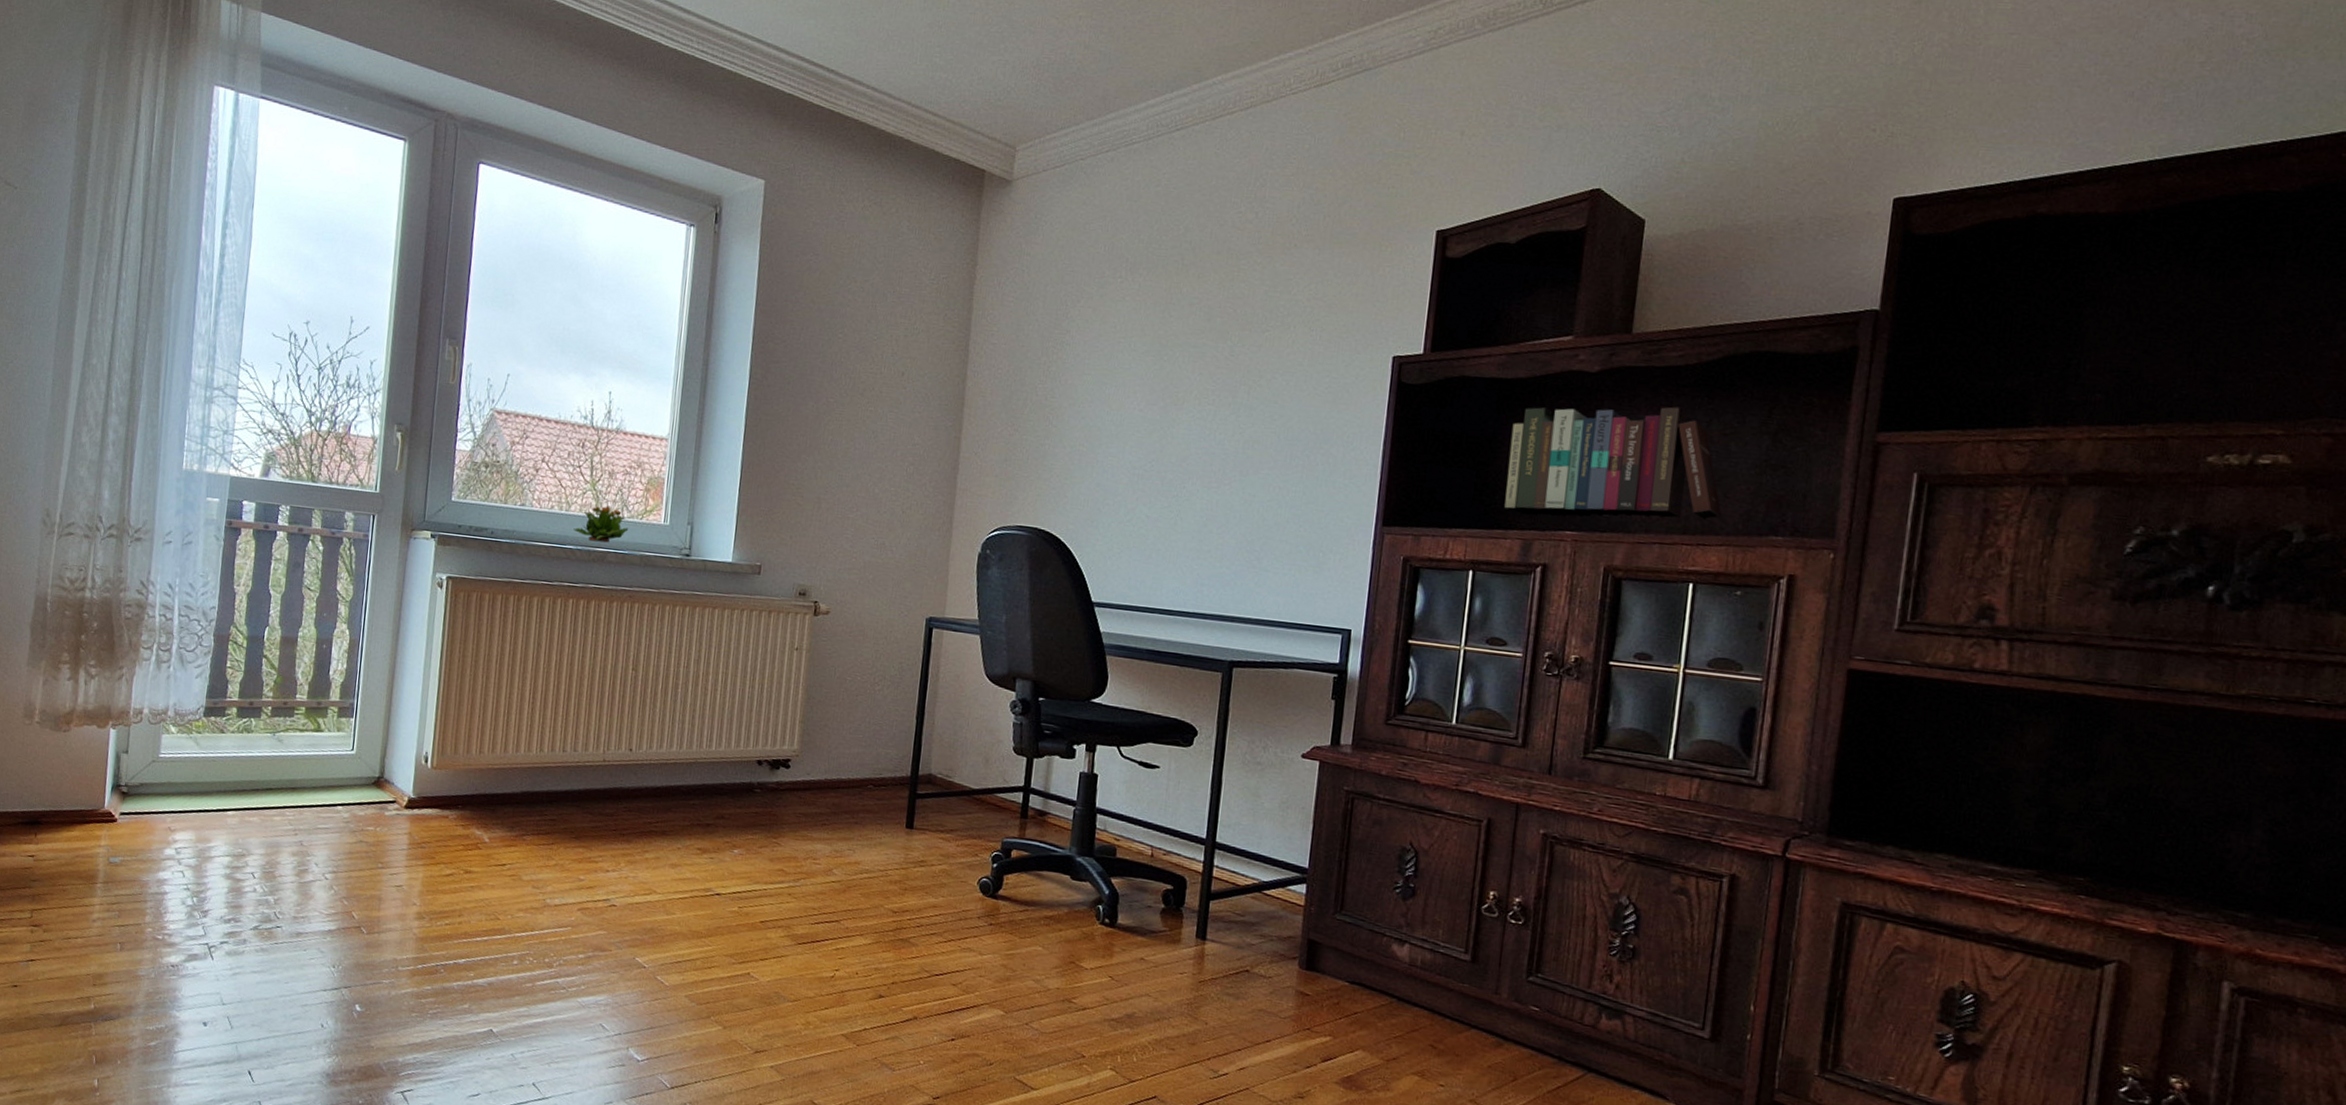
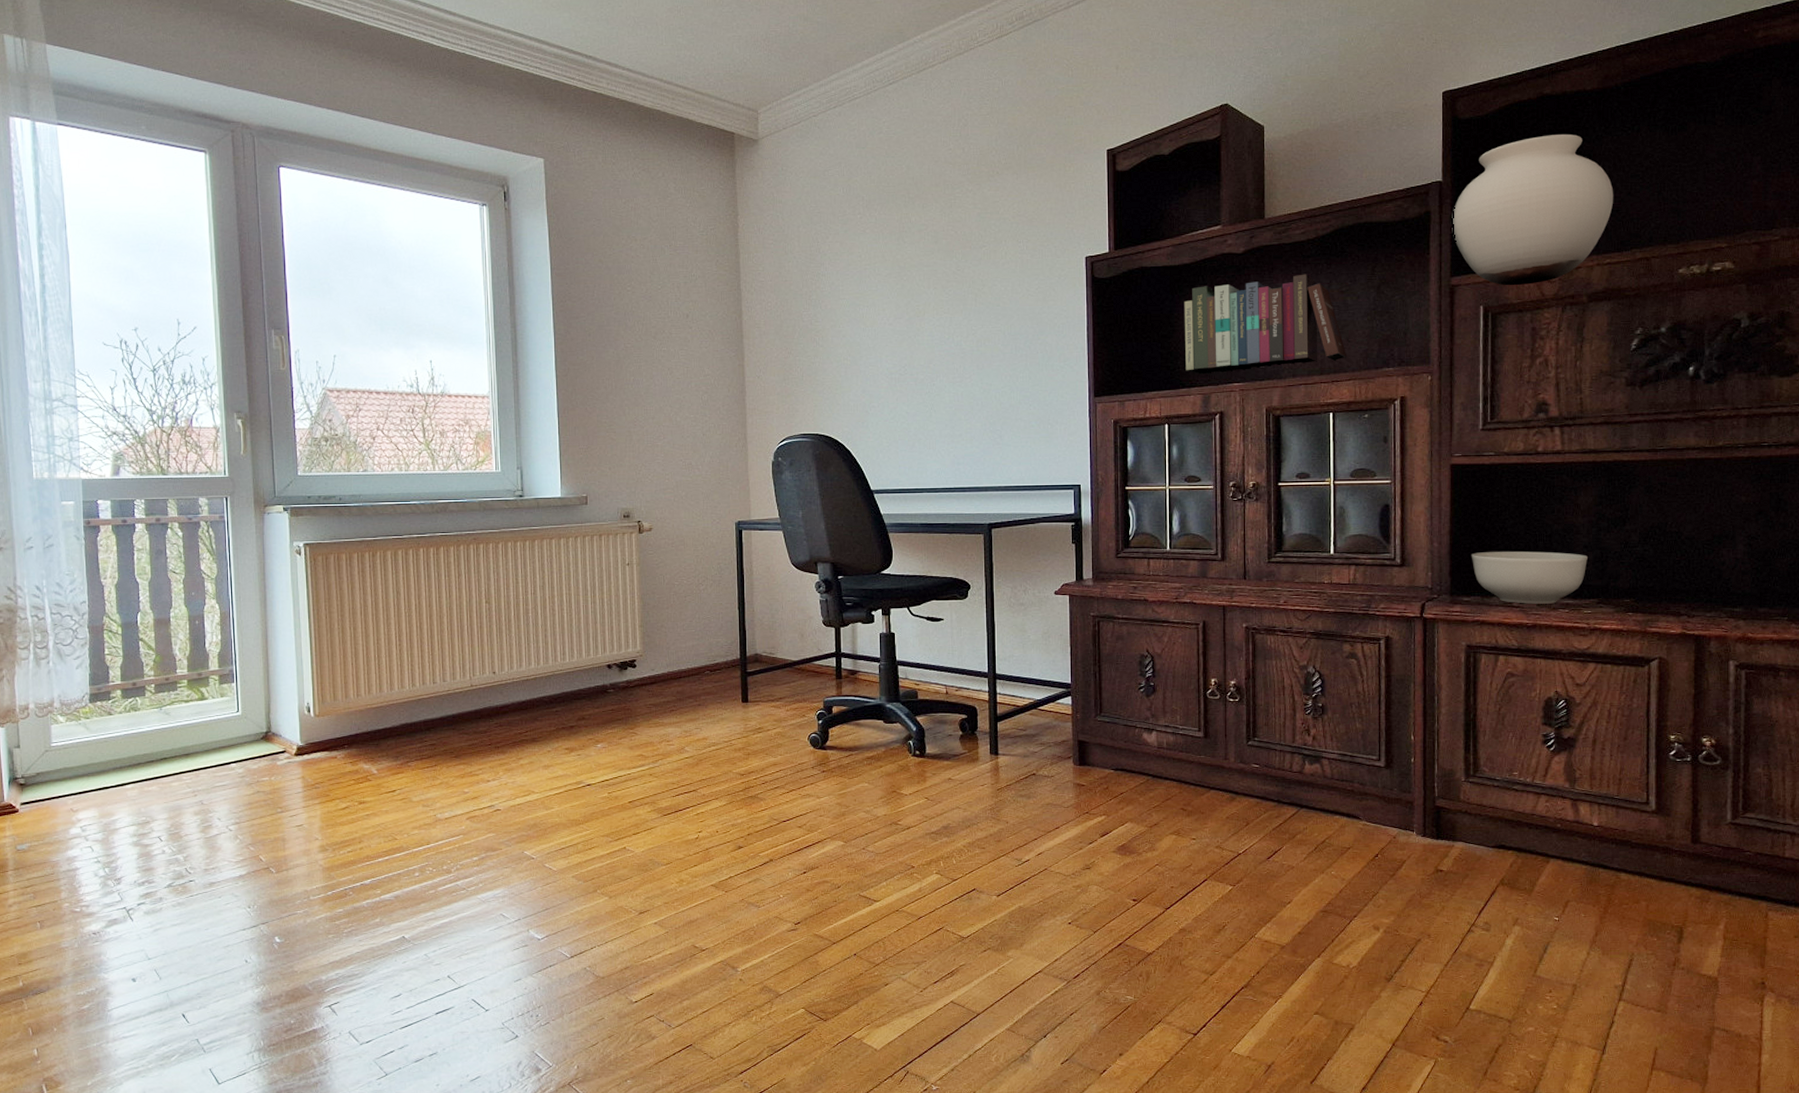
potted flower: present [573,505,629,543] -> none [414,462,465,495]
bowl: none [1862,785,2029,867] -> present [1471,551,1587,604]
vase: none [1885,265,2124,454] -> present [1452,133,1614,286]

